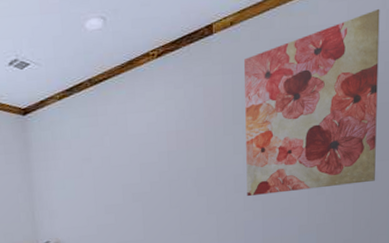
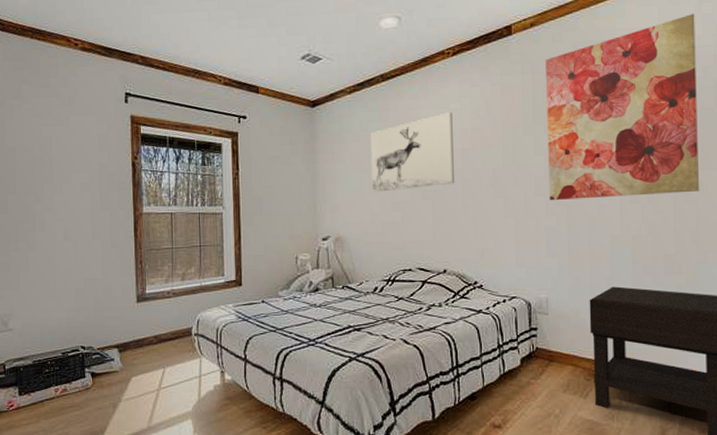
wall art: none [82,115,162,197] -> present [370,112,454,192]

